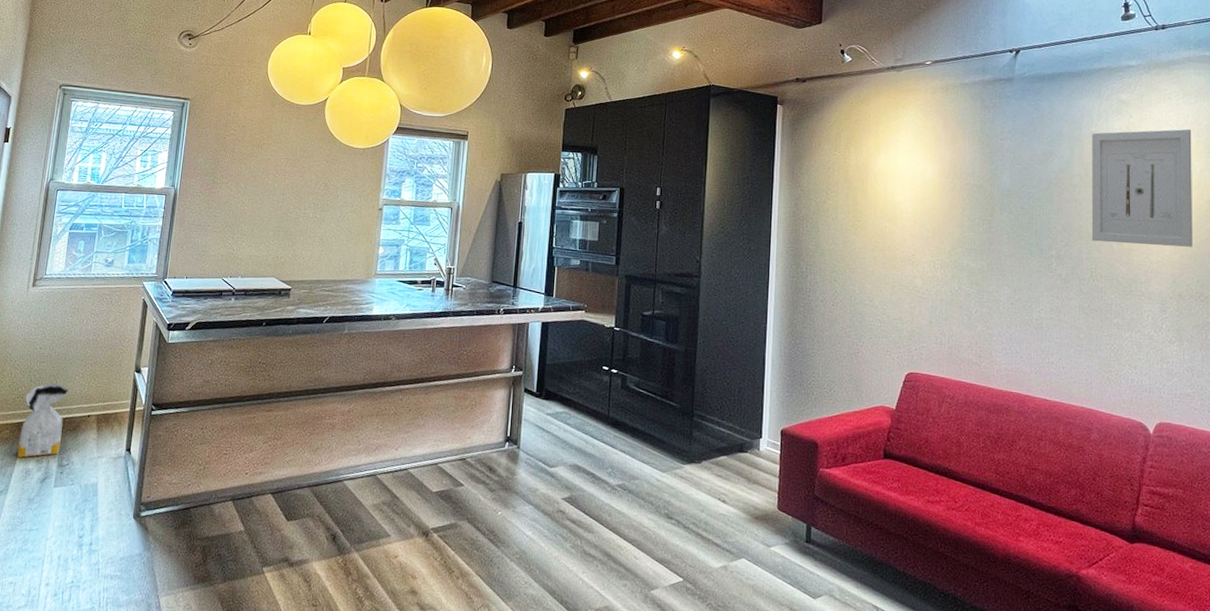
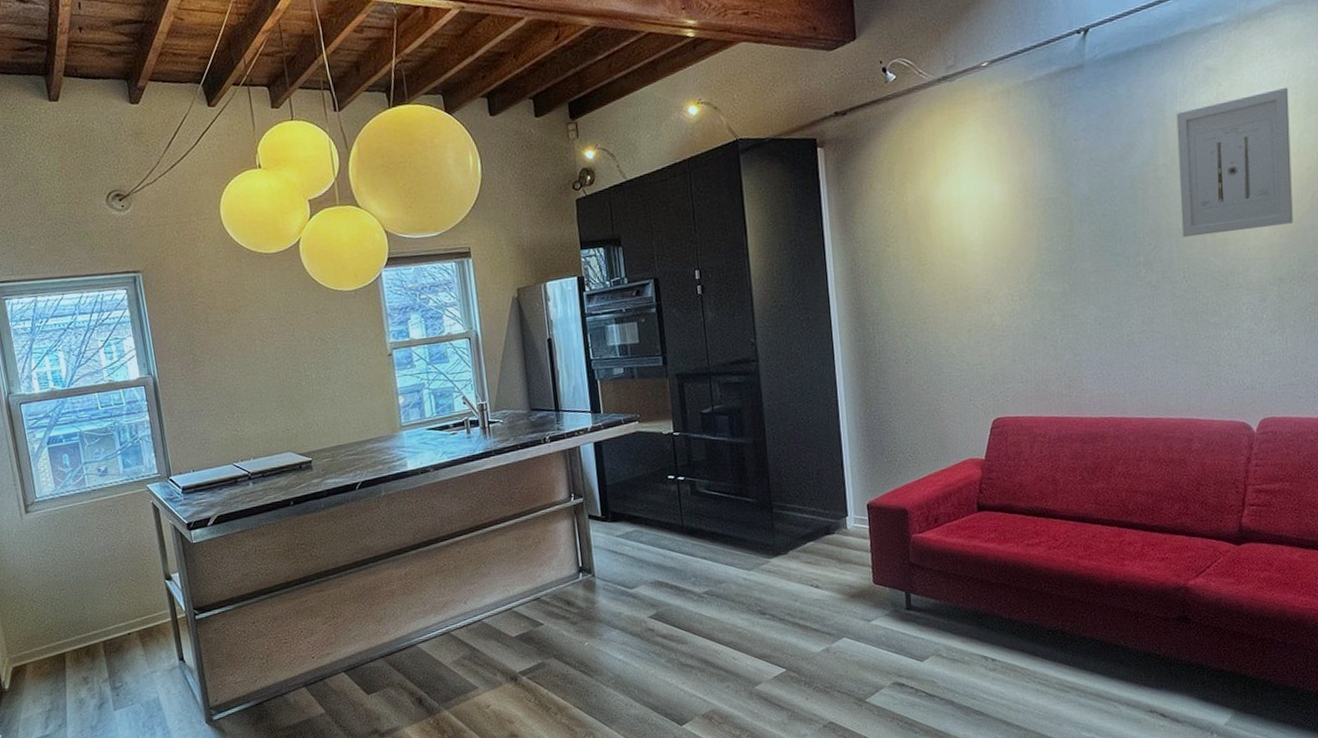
bag: present [17,382,69,459] -> none [55,607,109,691]

